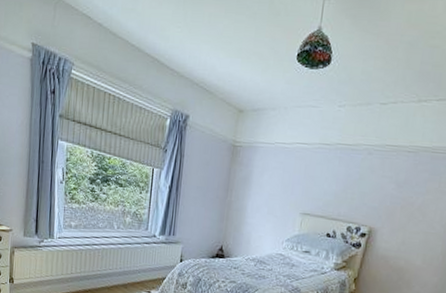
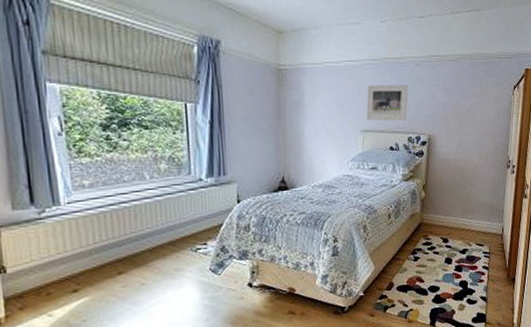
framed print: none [308,169,357,210] -> present [366,85,408,121]

